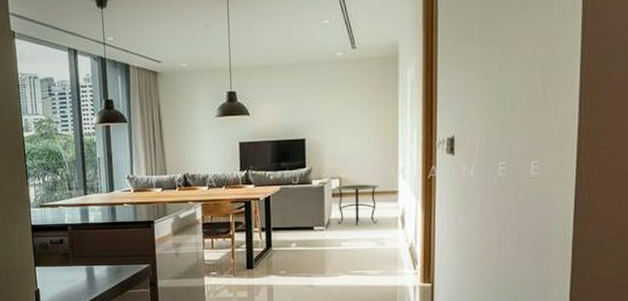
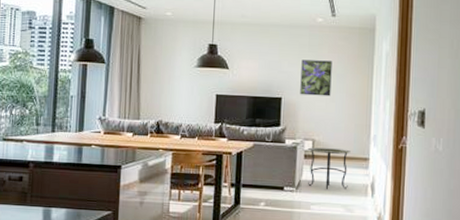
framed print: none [323,96,355,134] -> present [300,59,332,96]

